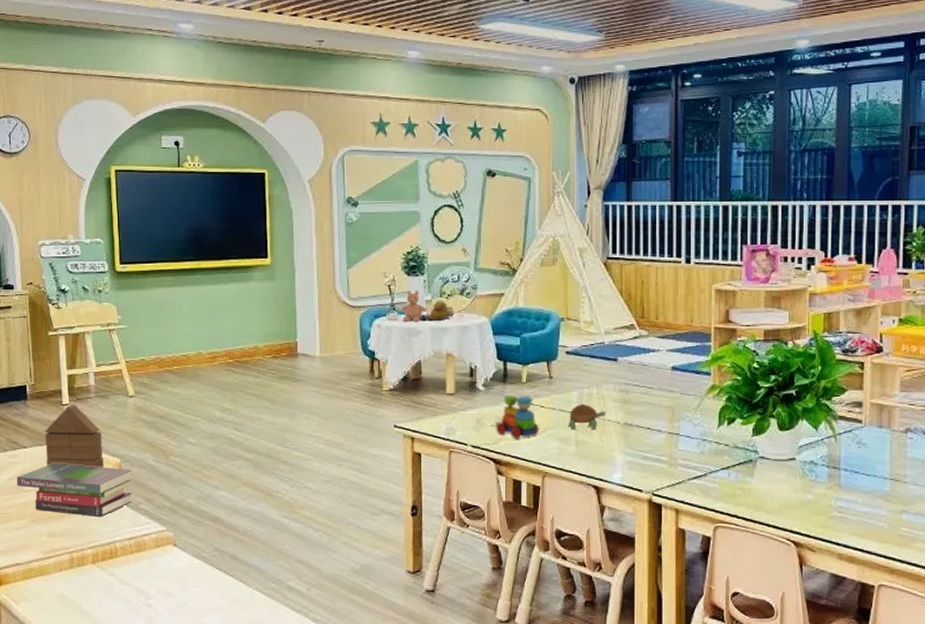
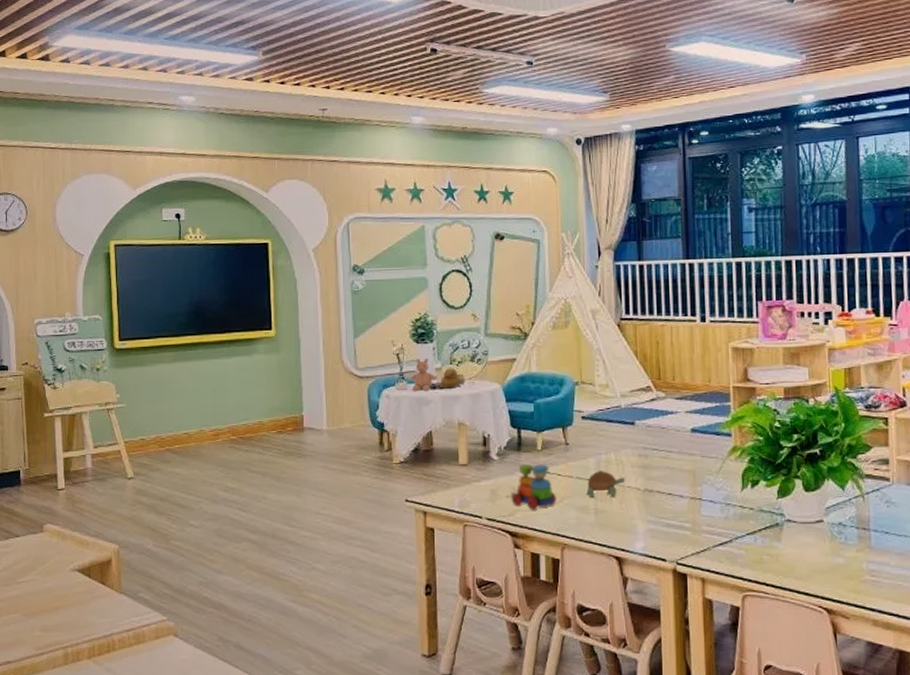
books: present [16,462,134,517] -> none [8,551,133,608]
toy blocks: present [44,405,104,468] -> none [38,489,102,556]

